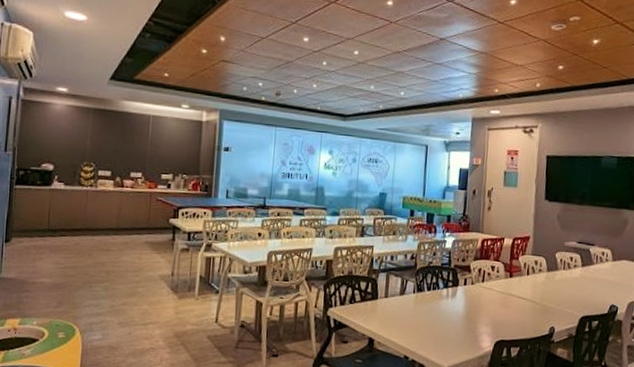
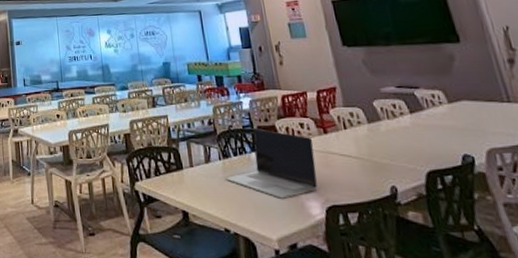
laptop: none [415,267,499,332] -> present [226,128,318,199]

